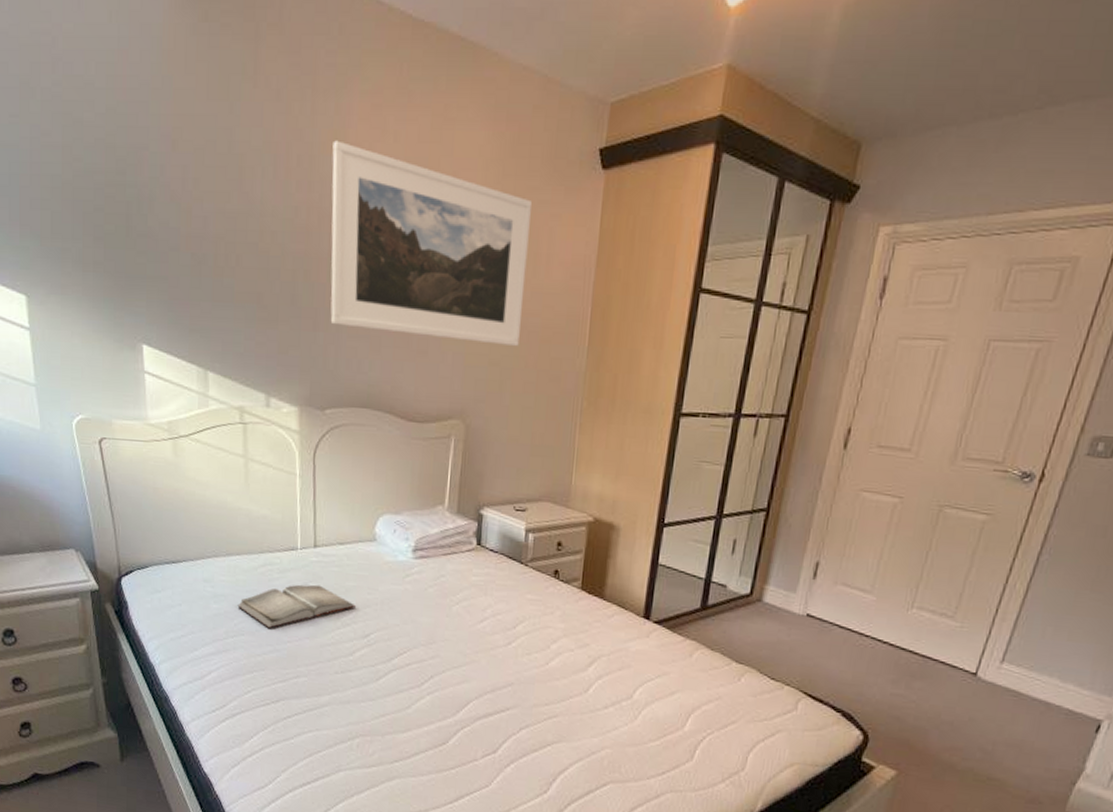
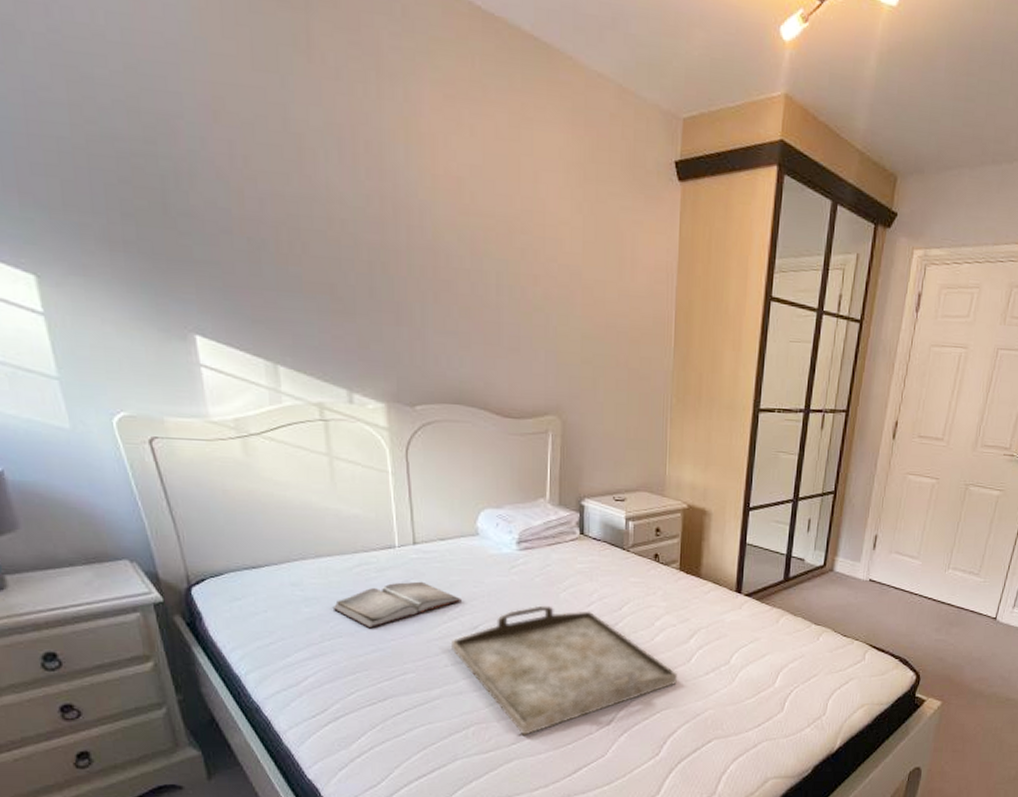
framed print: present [330,140,532,347] -> none [404,128,614,347]
serving tray: none [341,617,572,754] -> present [450,605,677,735]

